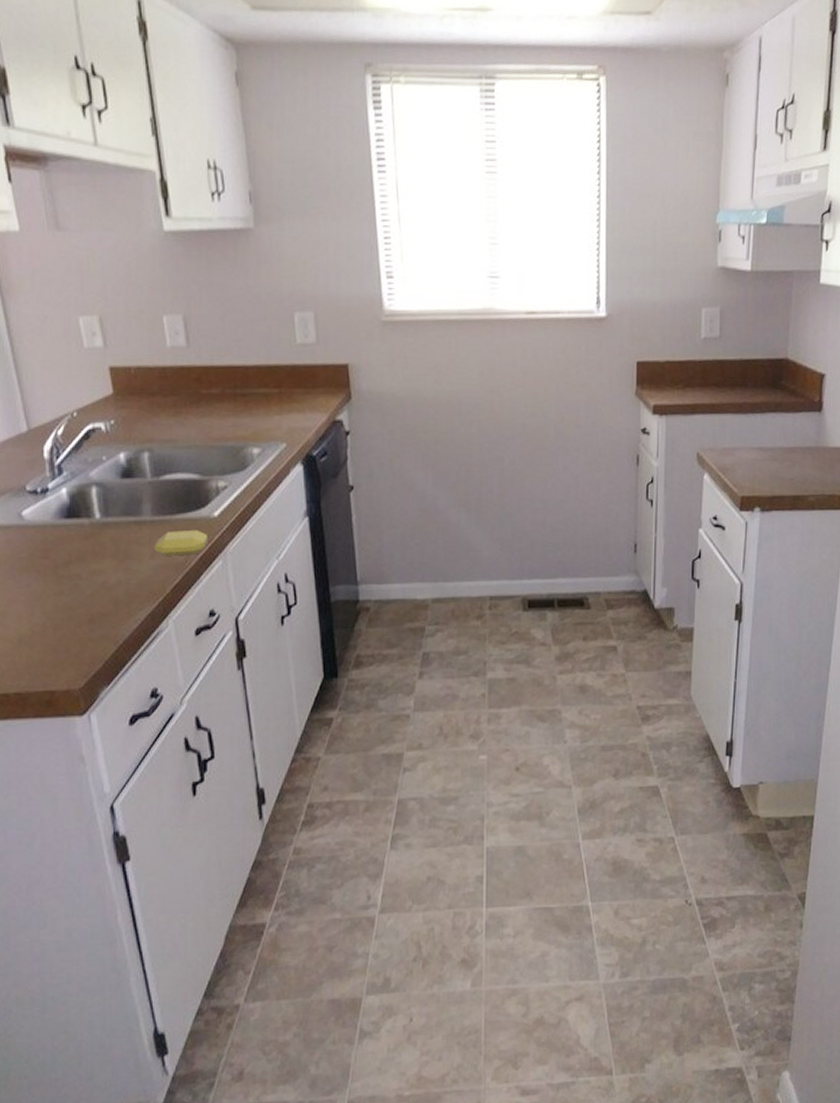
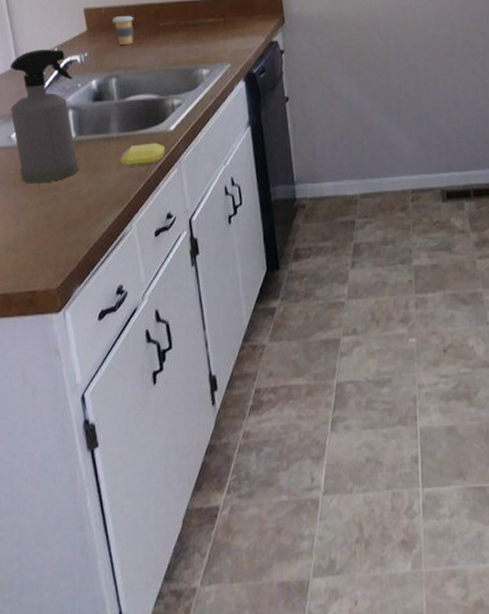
spray bottle: none [18,412,105,570] -> present [10,49,79,184]
coffee cup: none [143,378,170,413] -> present [111,15,133,45]

